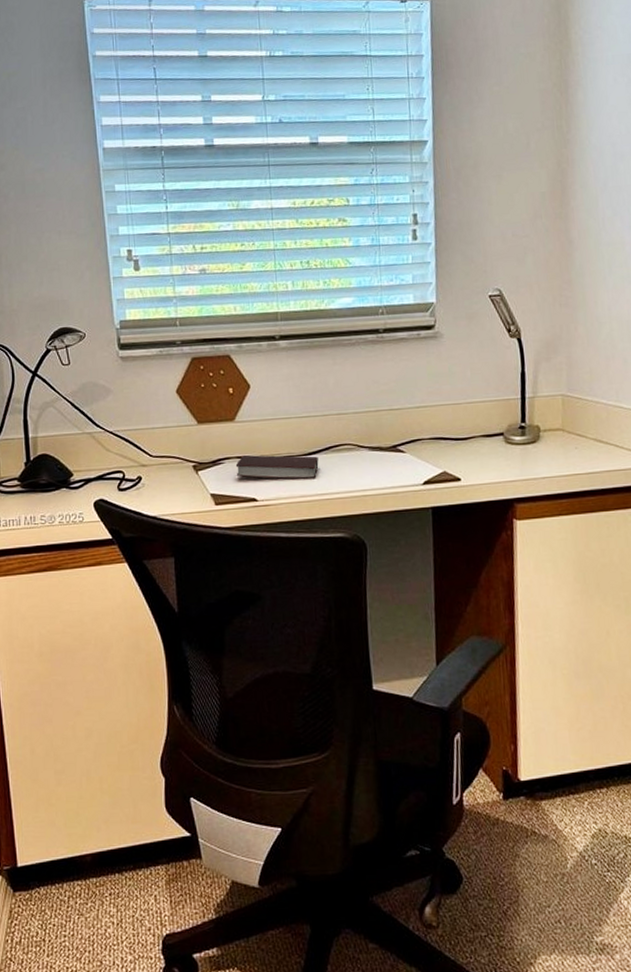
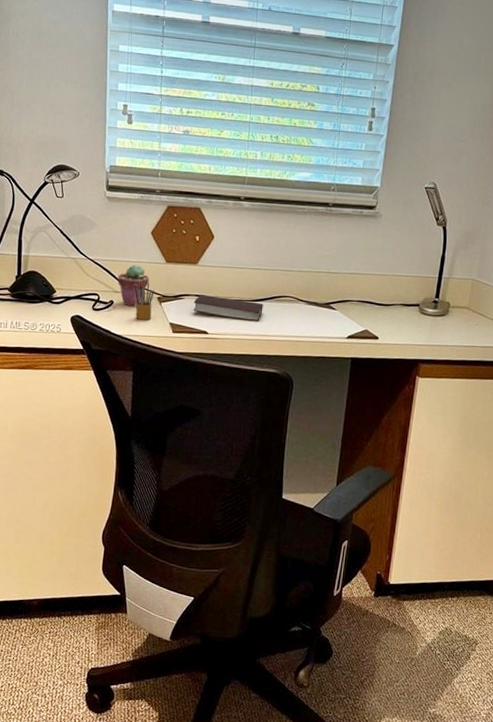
potted succulent: none [143,431,181,481] -> present [117,265,149,307]
pencil box: none [163,449,188,495] -> present [133,281,154,320]

